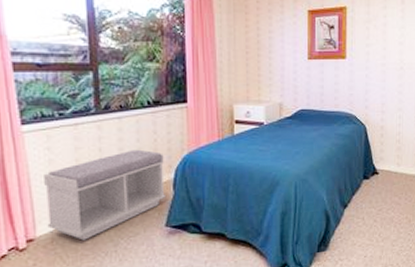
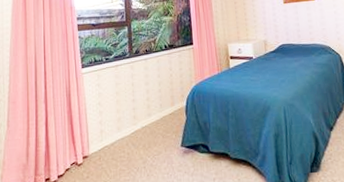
bench: present [44,149,165,240] -> none [95,83,180,158]

